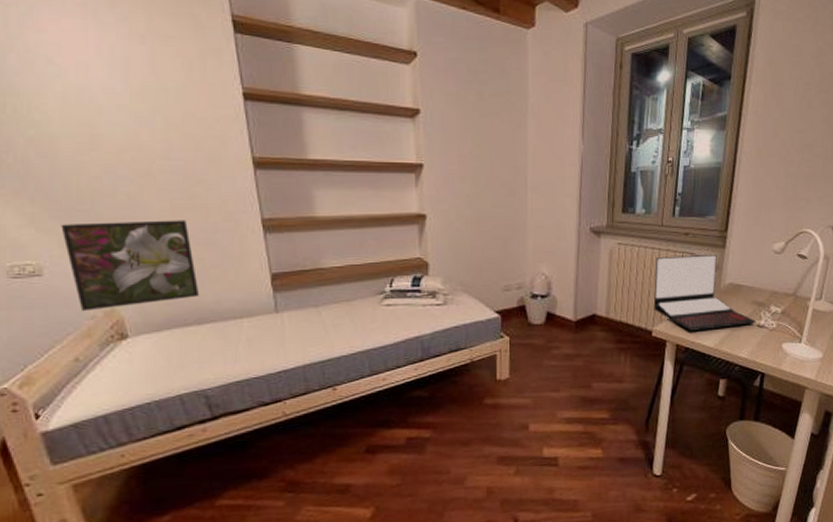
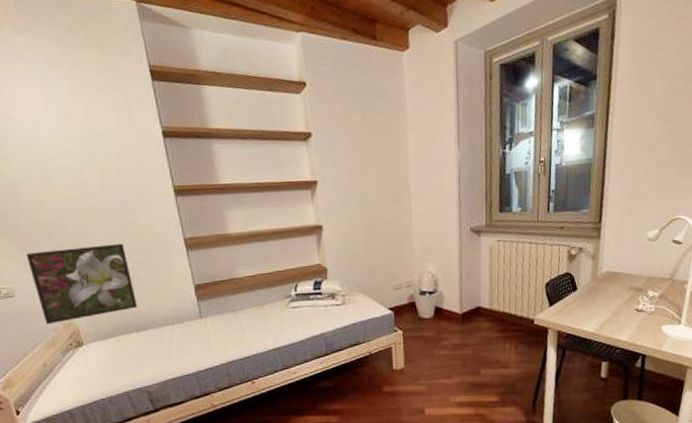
laptop: present [653,254,755,331] -> none [533,244,634,318]

